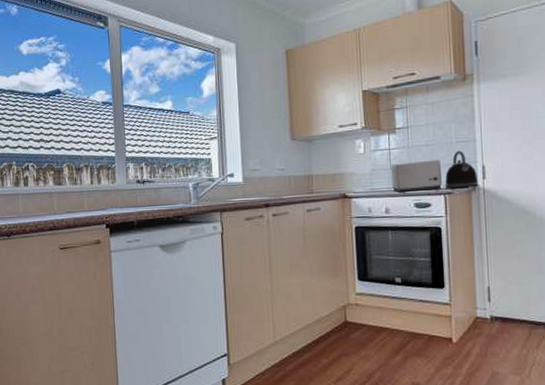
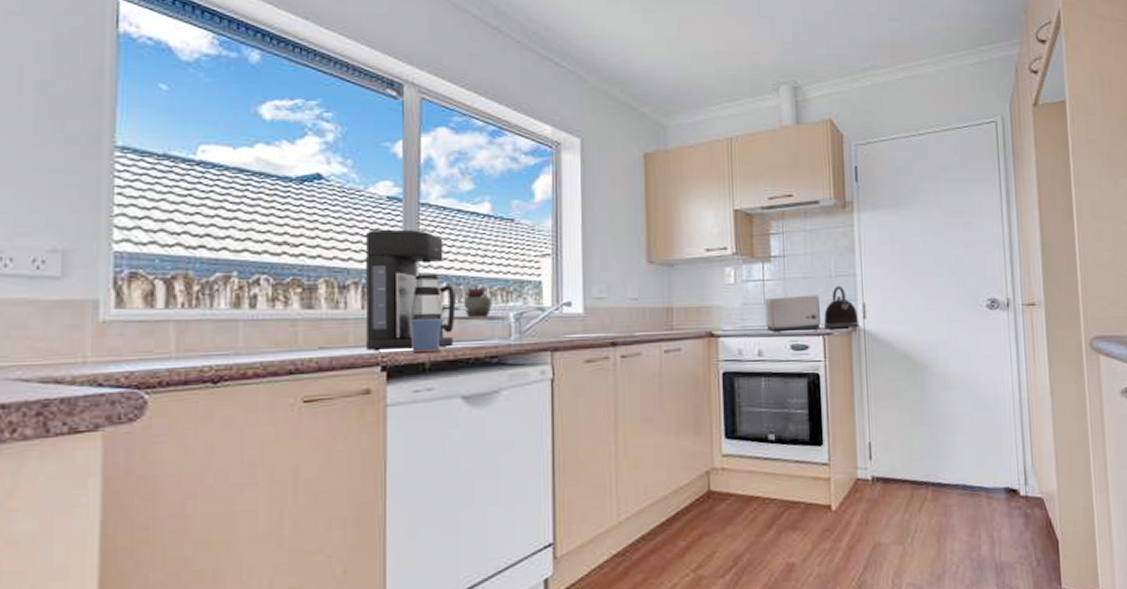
coffee maker: none [91,125,152,214] -> present [365,230,456,352]
mug: none [122,189,143,215] -> present [410,319,441,353]
succulent plant: none [150,164,187,191] -> present [453,286,506,321]

